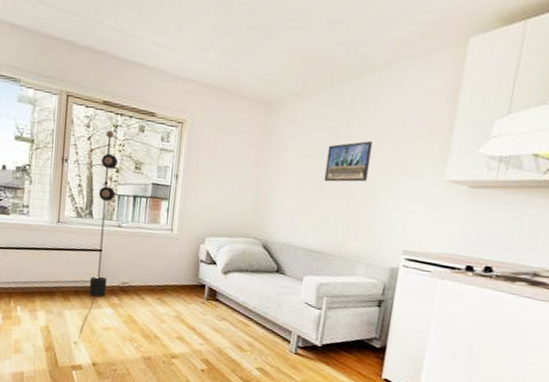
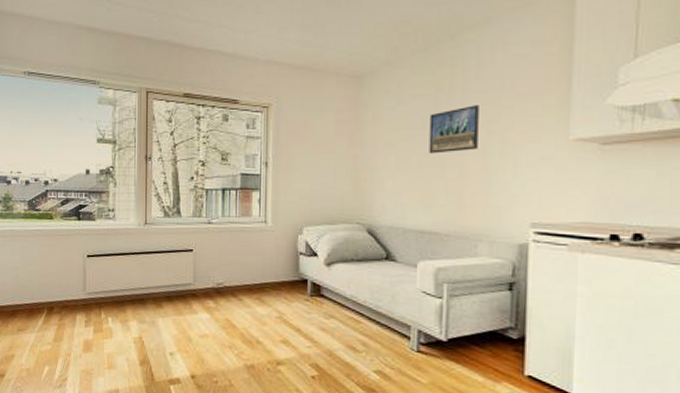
floor lamp: present [79,130,119,339] -> none [175,123,204,350]

